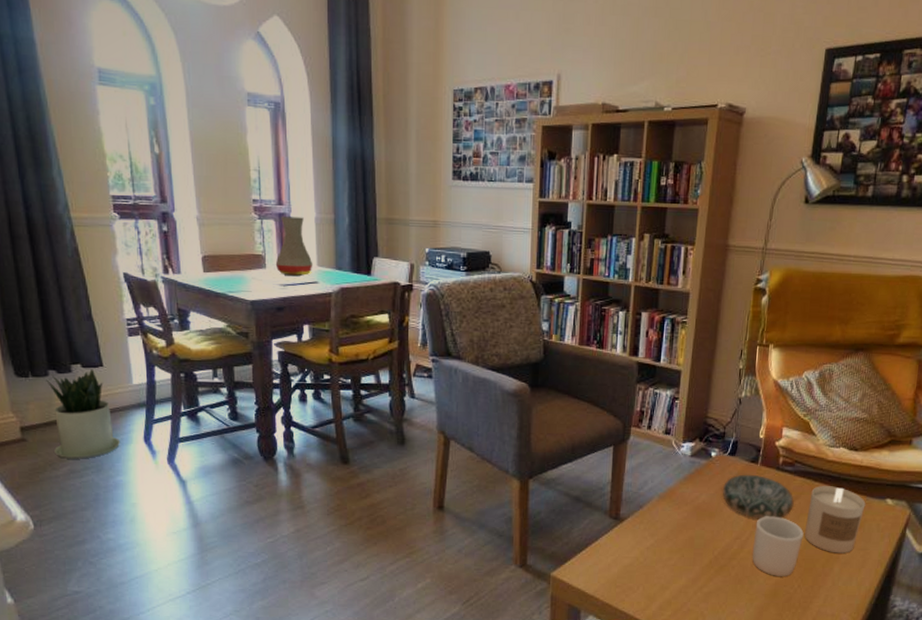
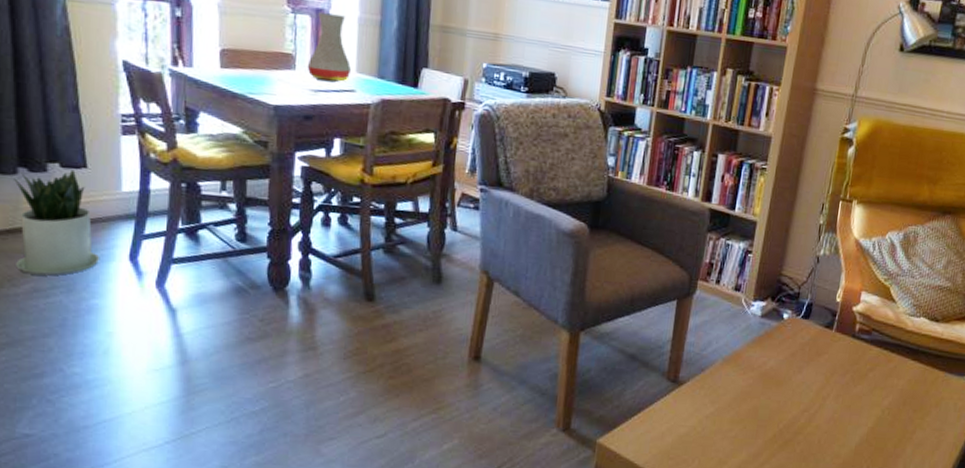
decorative bowl: present [722,474,794,519] -> none [792,340,869,392]
mug: present [752,515,804,576] -> none [819,387,877,456]
candle: present [805,486,866,554] -> none [877,358,944,434]

